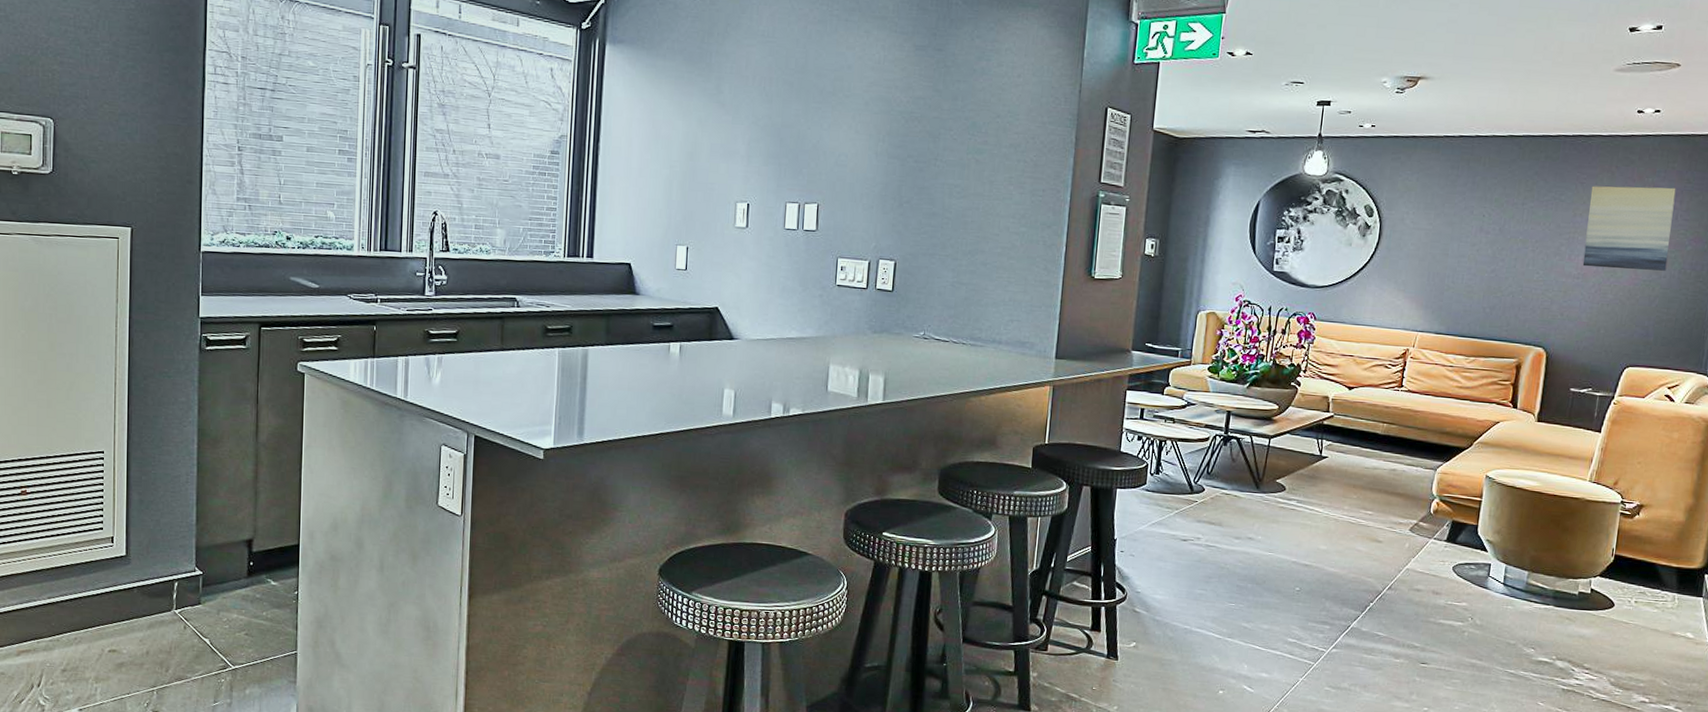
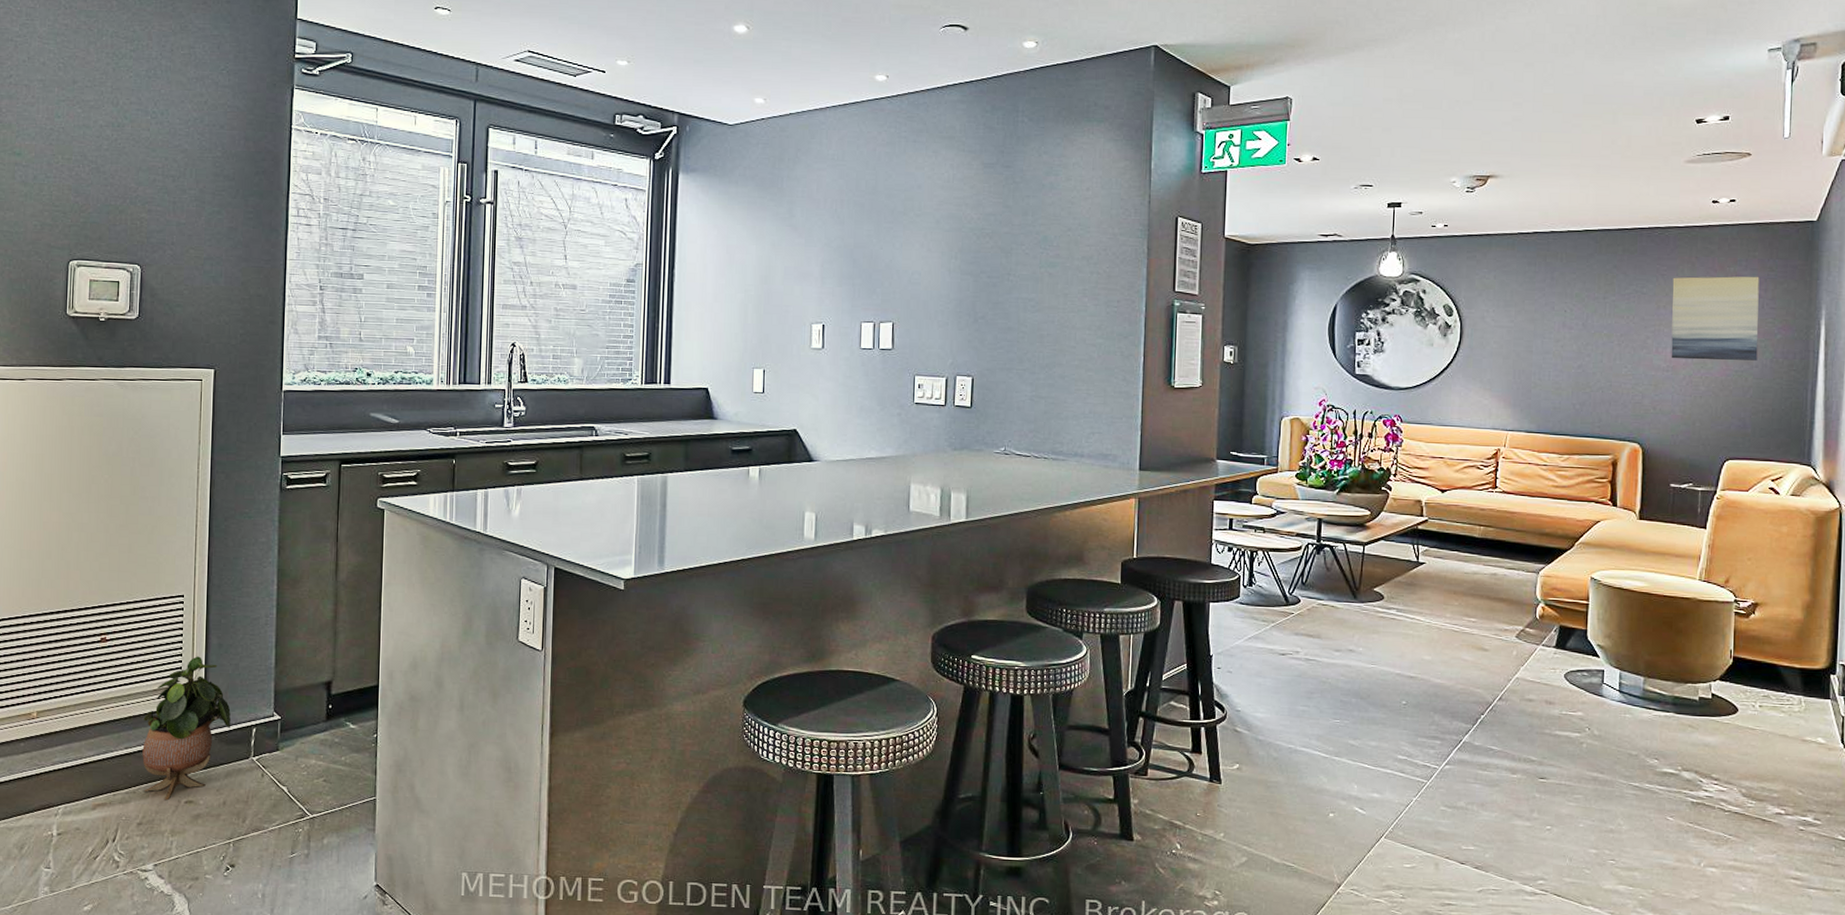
potted plant: none [65,511,153,649] -> present [142,656,231,801]

